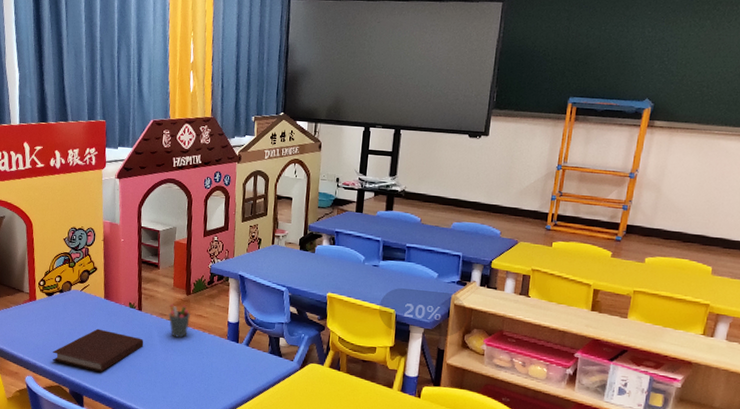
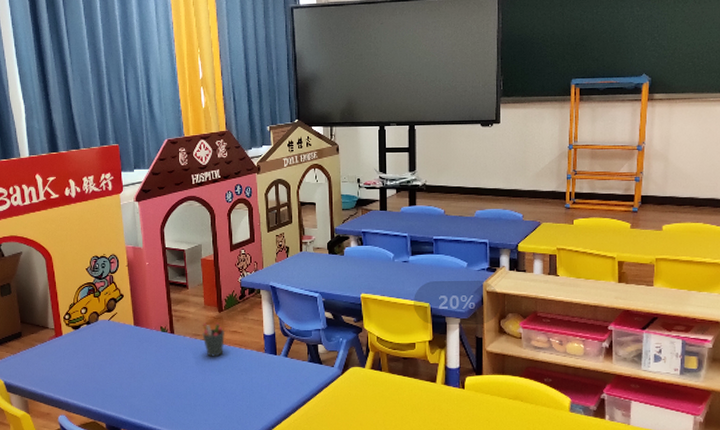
notebook: present [52,328,144,373] -> none [84,357,180,403]

